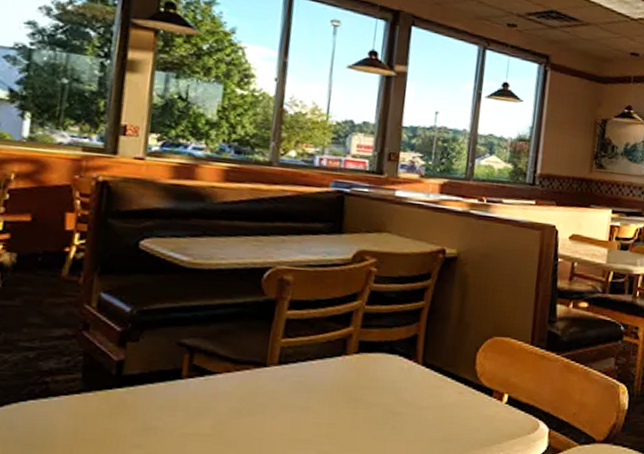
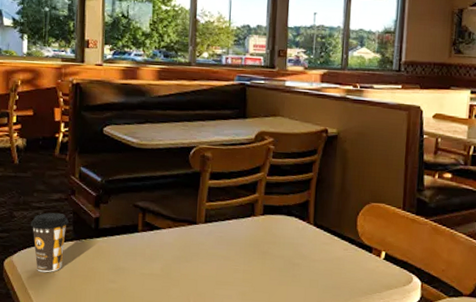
coffee cup: none [12,355,76,439] -> present [30,212,69,273]

